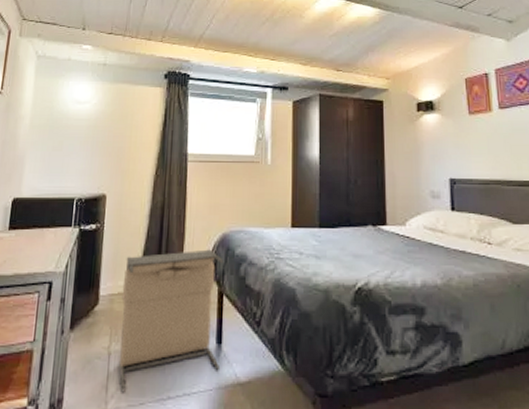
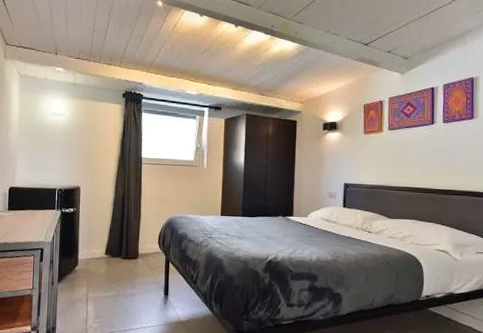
laundry hamper: present [118,249,223,393] -> none [94,229,169,325]

